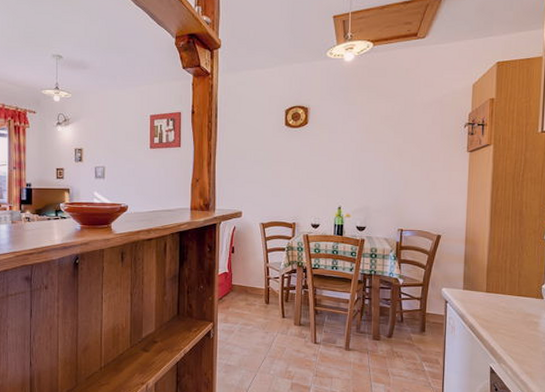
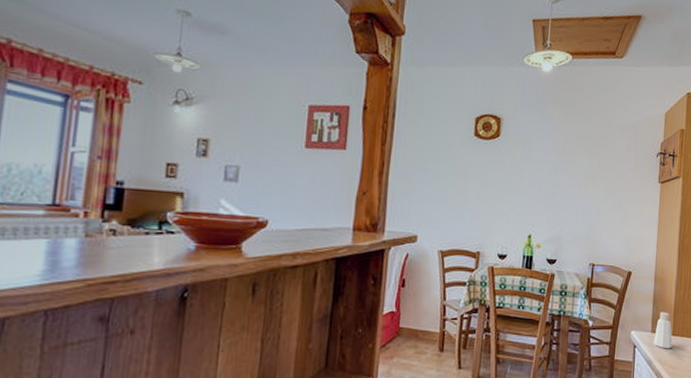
pepper shaker: none [466,271,486,305] -> present [654,312,672,349]

